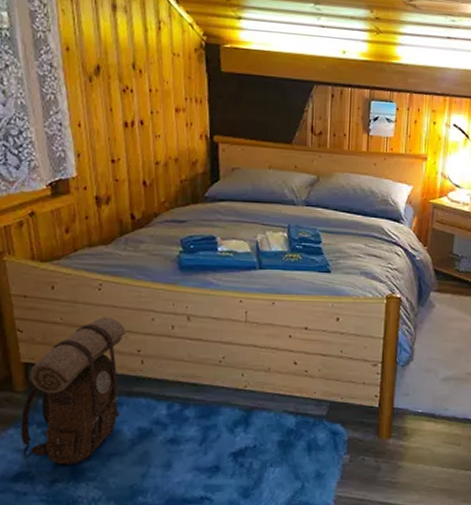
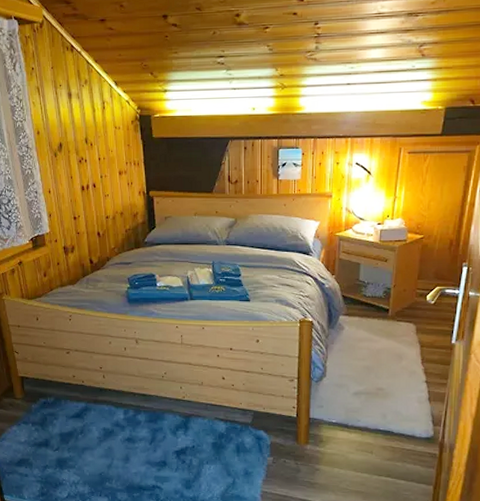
backpack: present [20,317,126,465] -> none [21,341,90,455]

